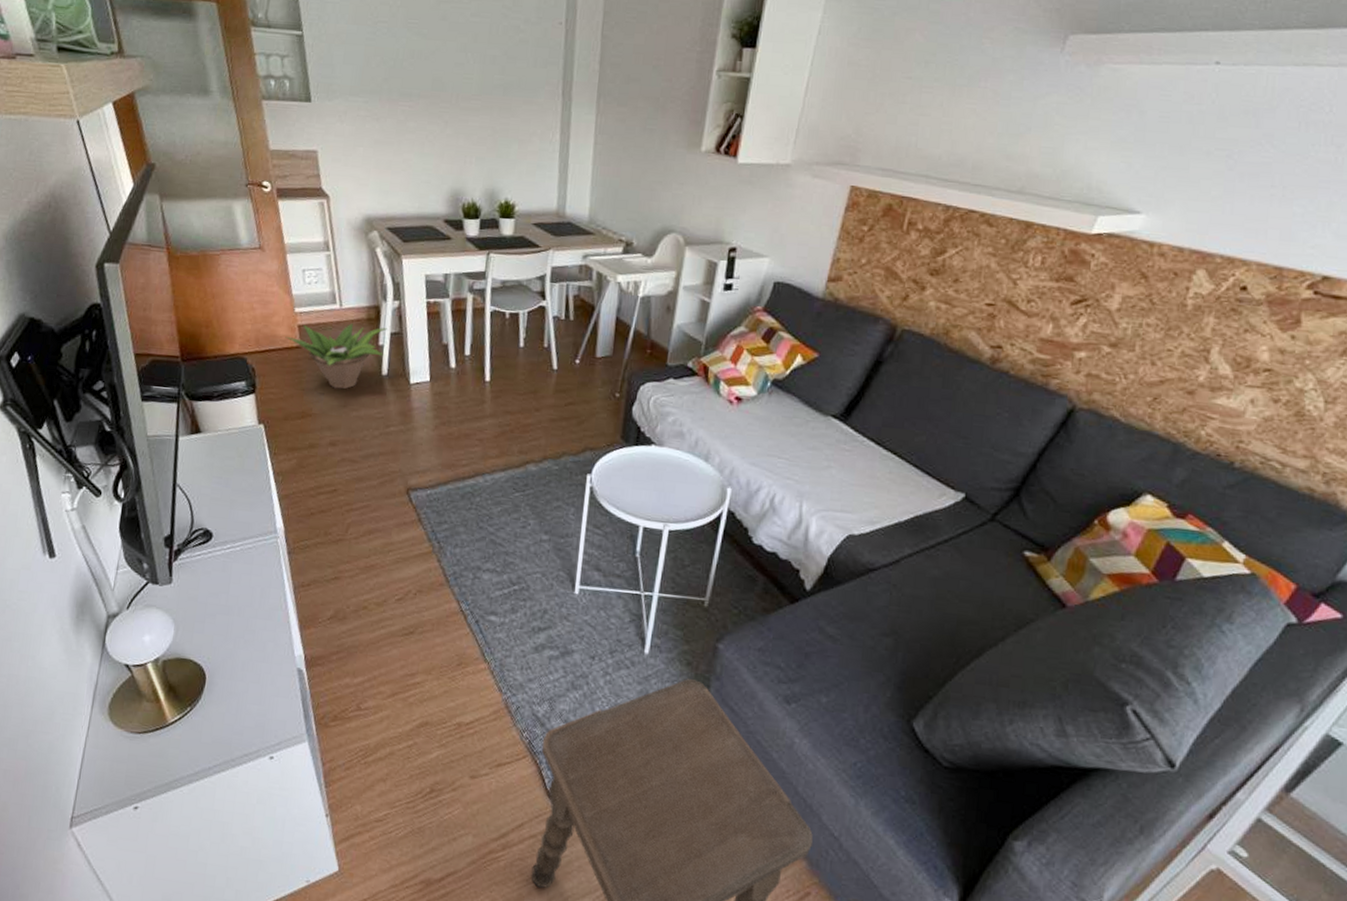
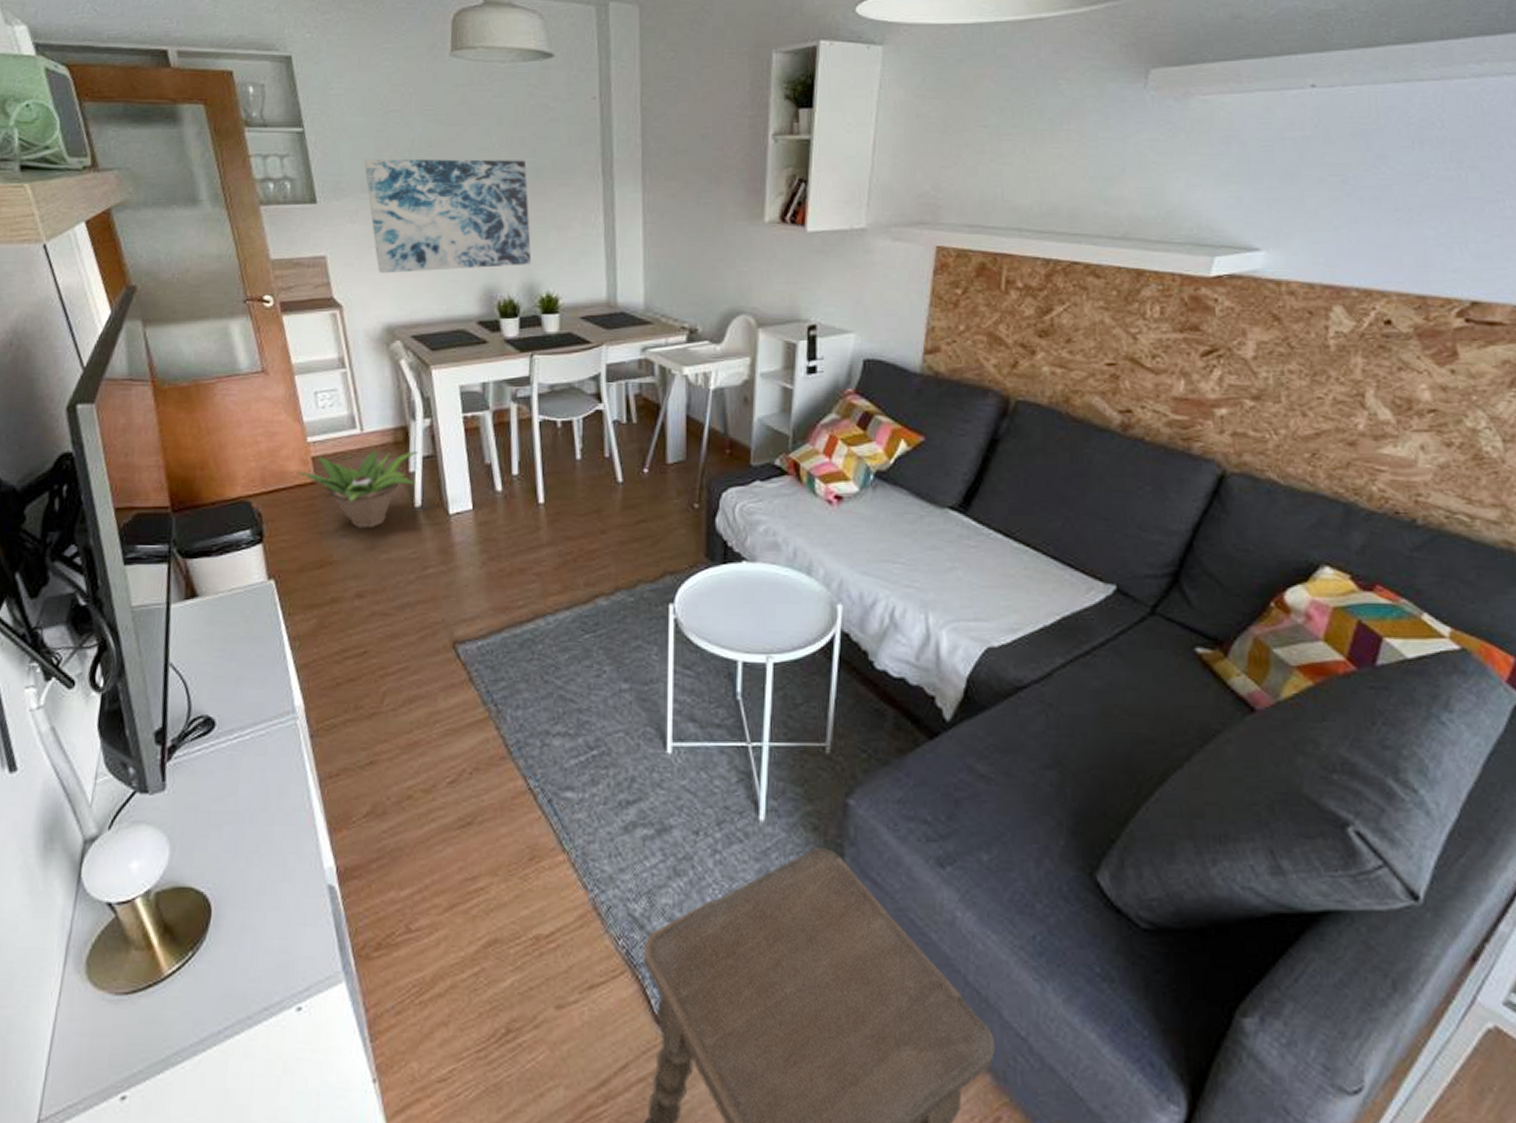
wall art: none [353,64,496,173] -> present [363,158,532,273]

